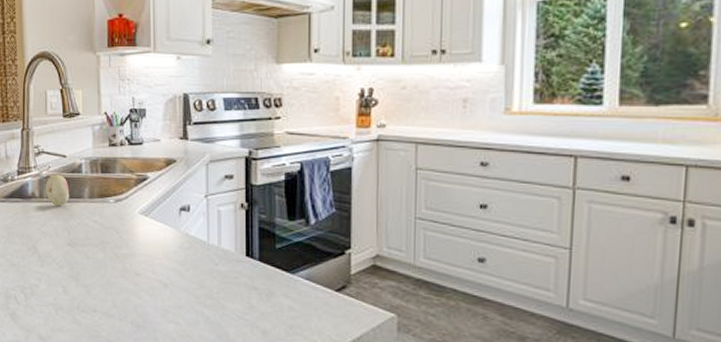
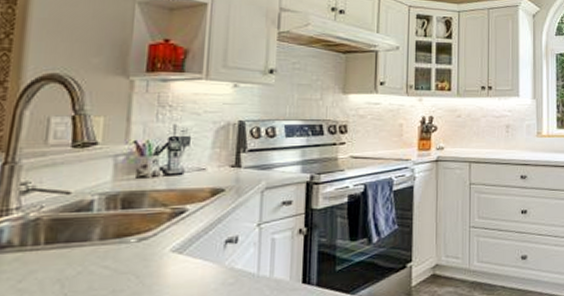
fruit: present [45,174,70,206] -> none [30,215,71,254]

